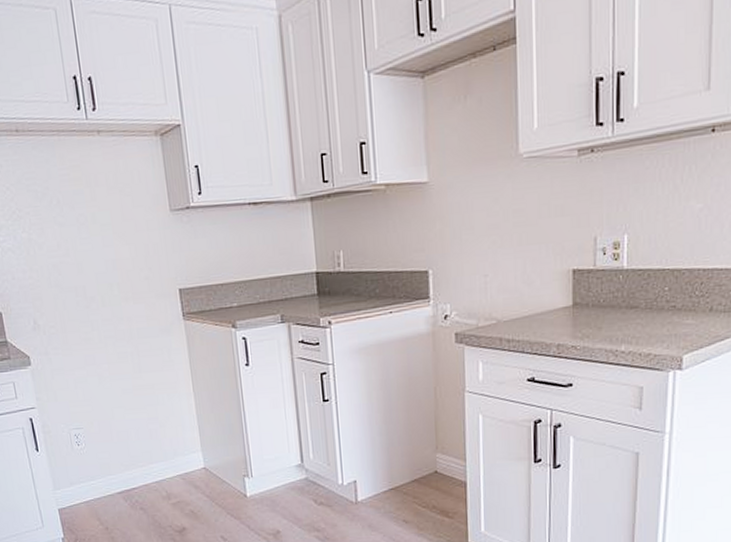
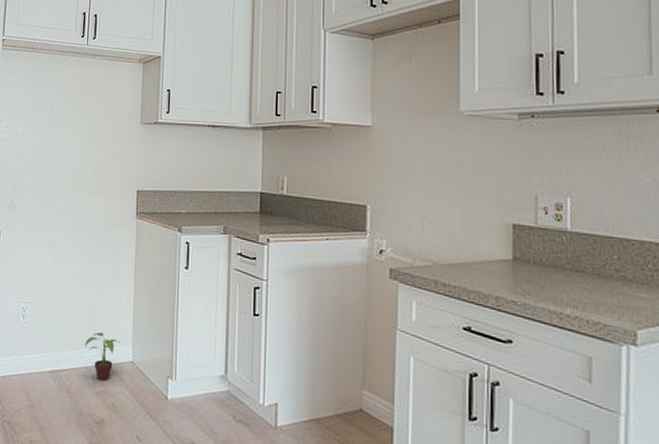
potted plant: none [151,445,189,492] -> present [85,332,120,381]

